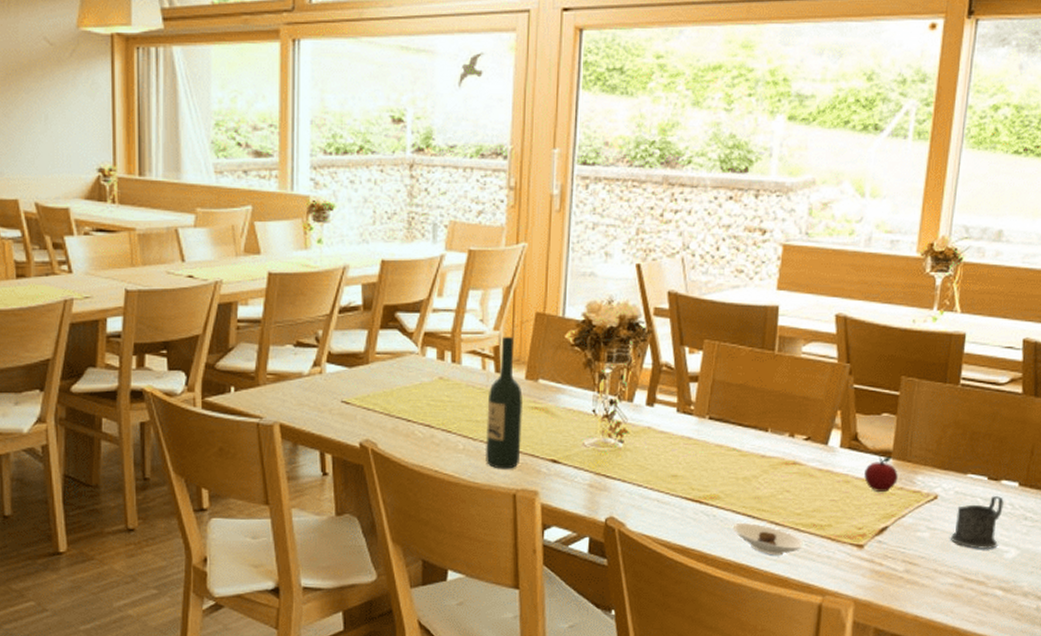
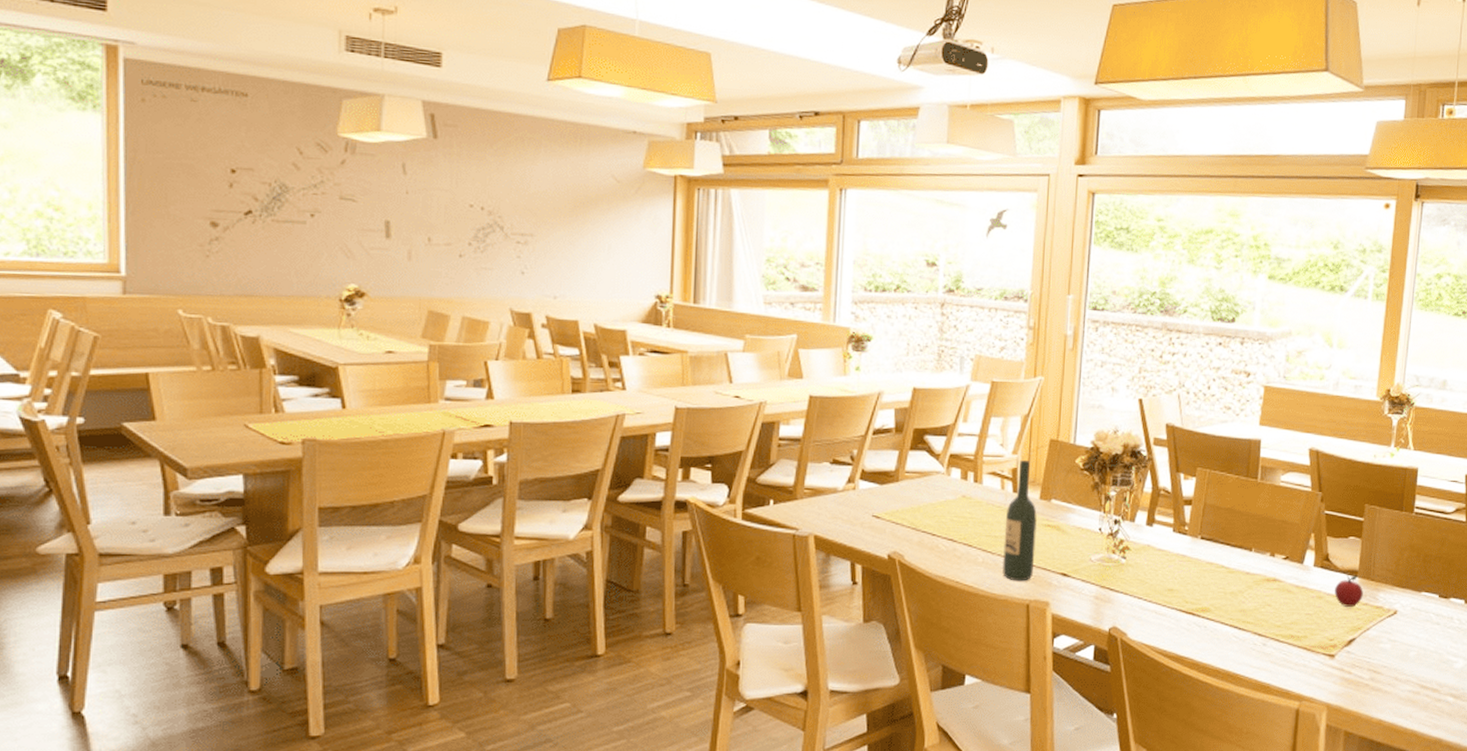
saucer: present [732,523,806,556] -> none [1221,634,1285,664]
mug: present [951,495,1004,550] -> none [1409,611,1453,661]

